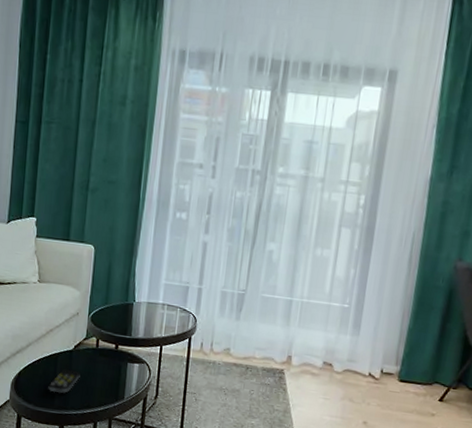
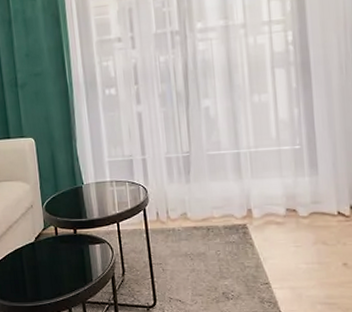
remote control: present [48,368,80,394] -> none [18,261,47,286]

